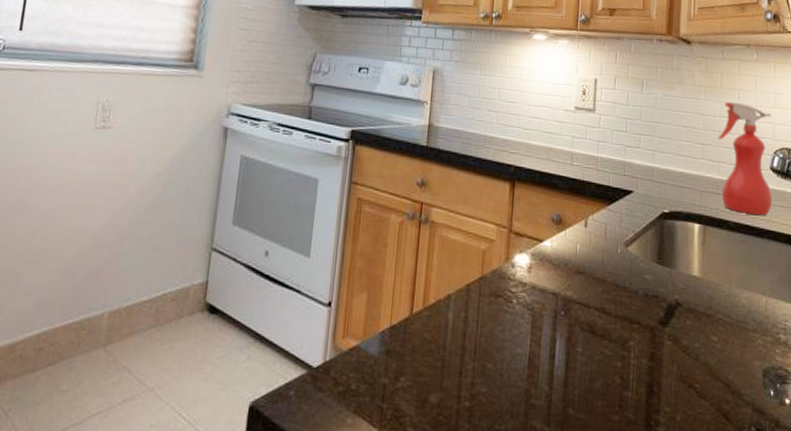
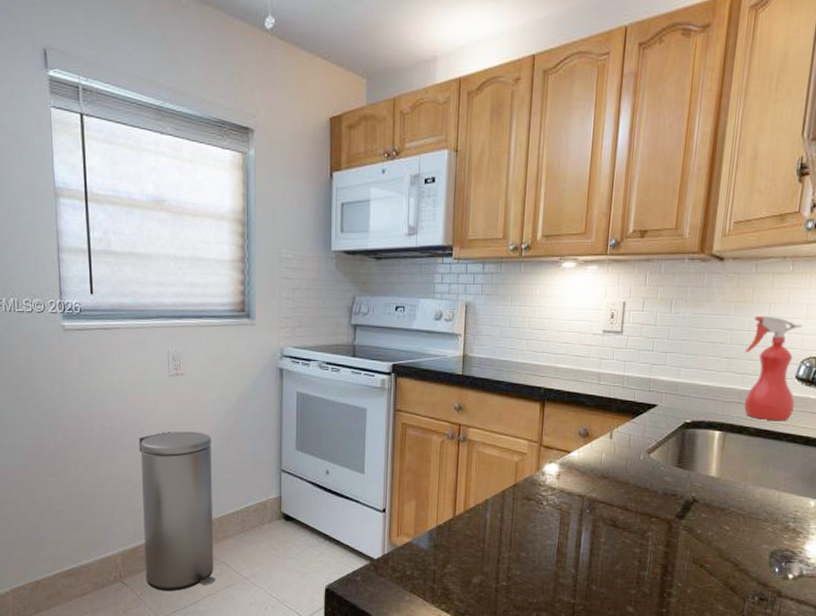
pedal bin: none [19,194,133,406] -> present [139,431,215,592]

